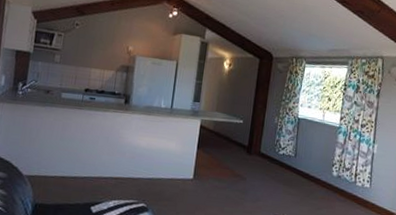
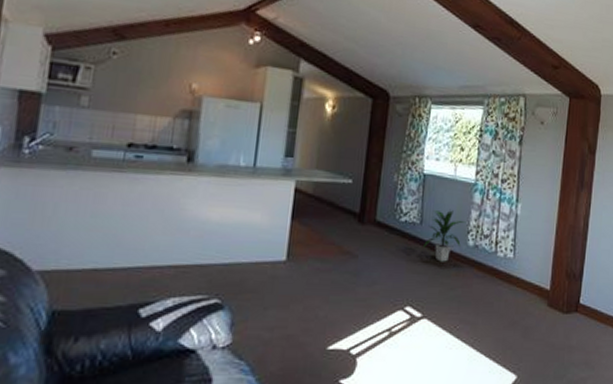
indoor plant: none [296,147,332,188] -> present [422,210,467,262]

